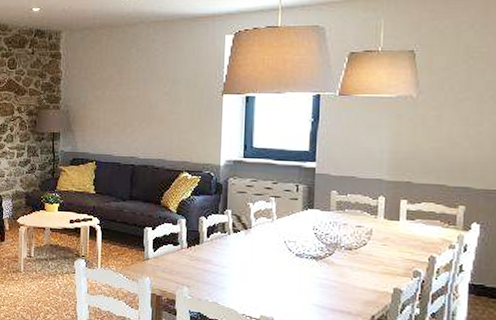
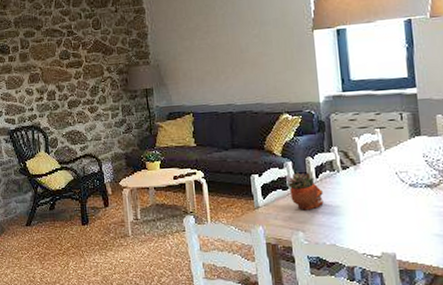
succulent planter: none [178,230,212,268] -> present [286,172,324,210]

